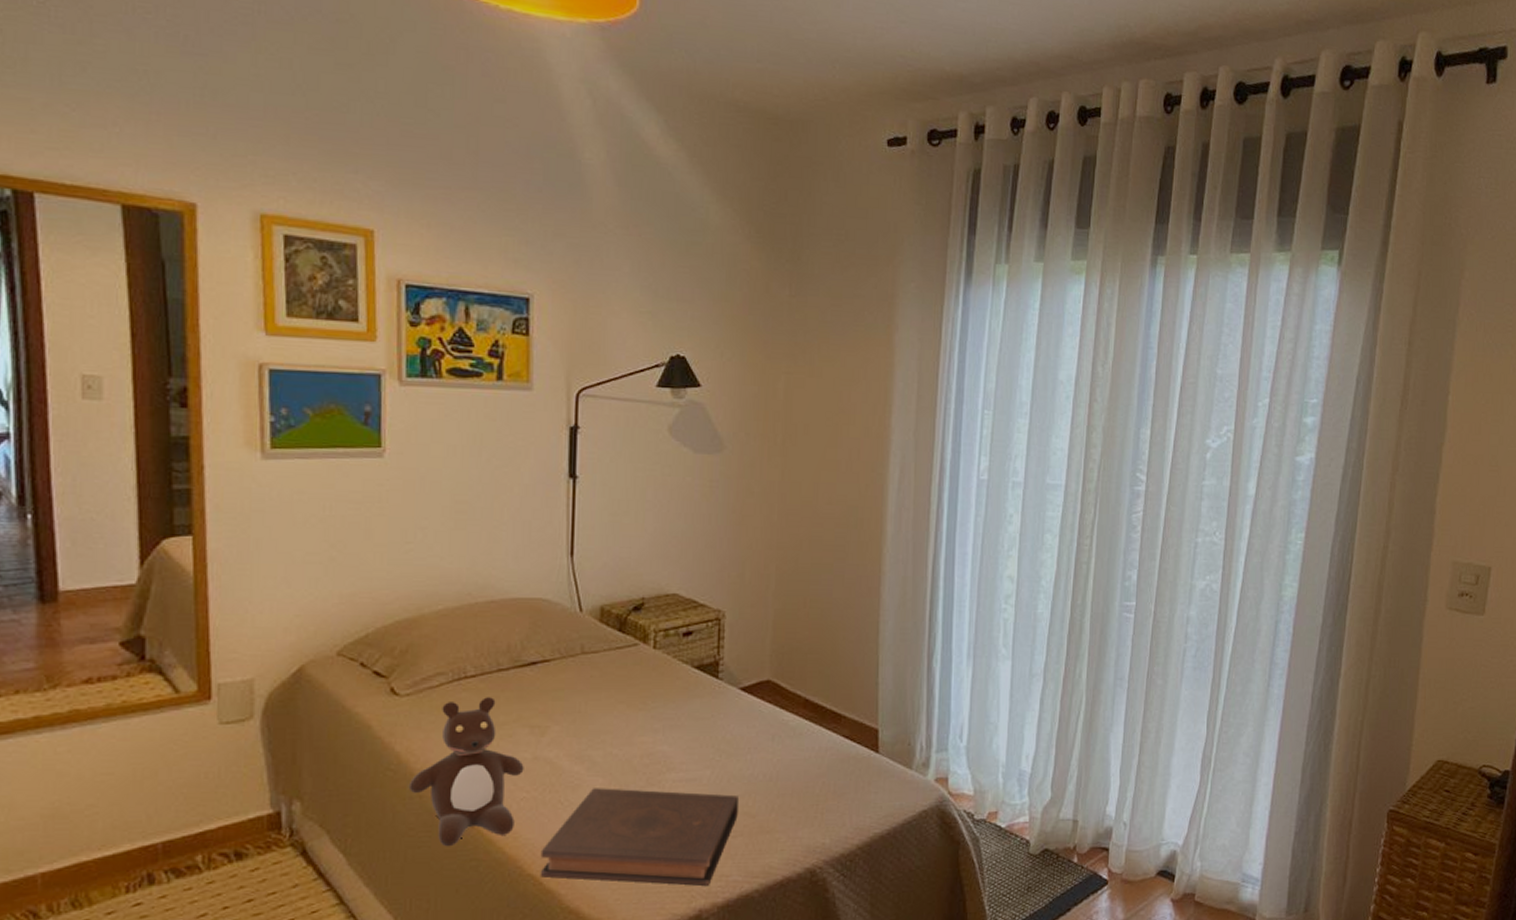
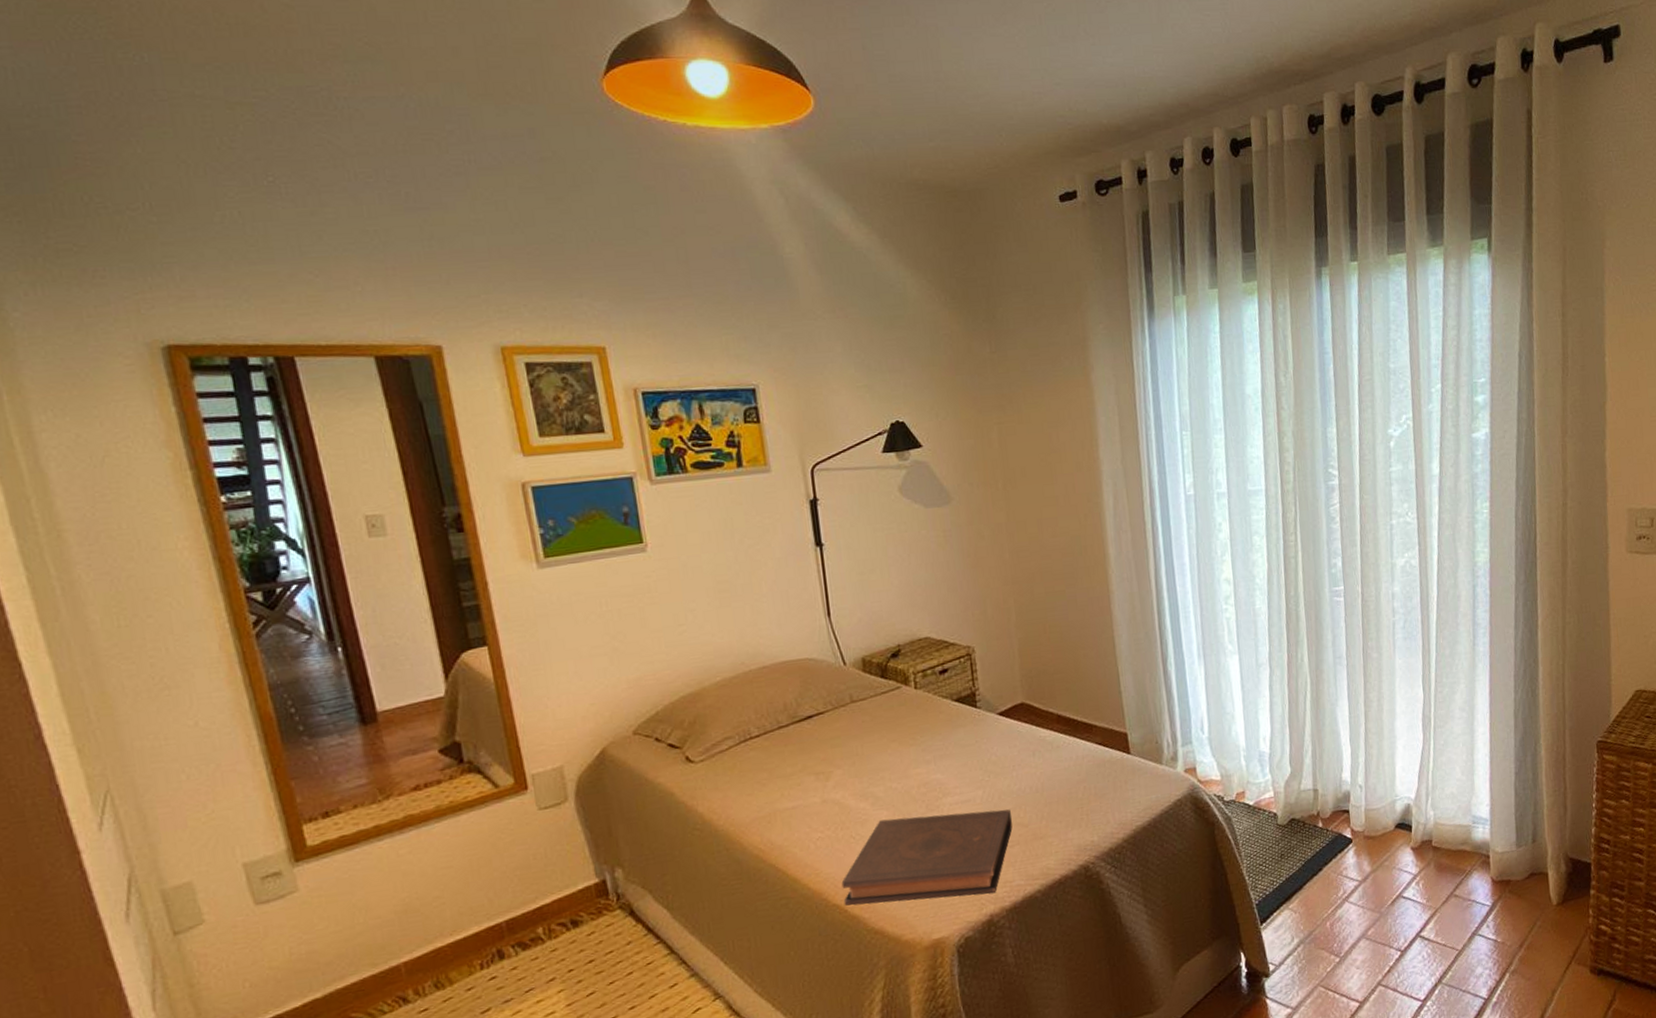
stuffed animal: present [408,697,524,847] -> none [715,752,816,891]

